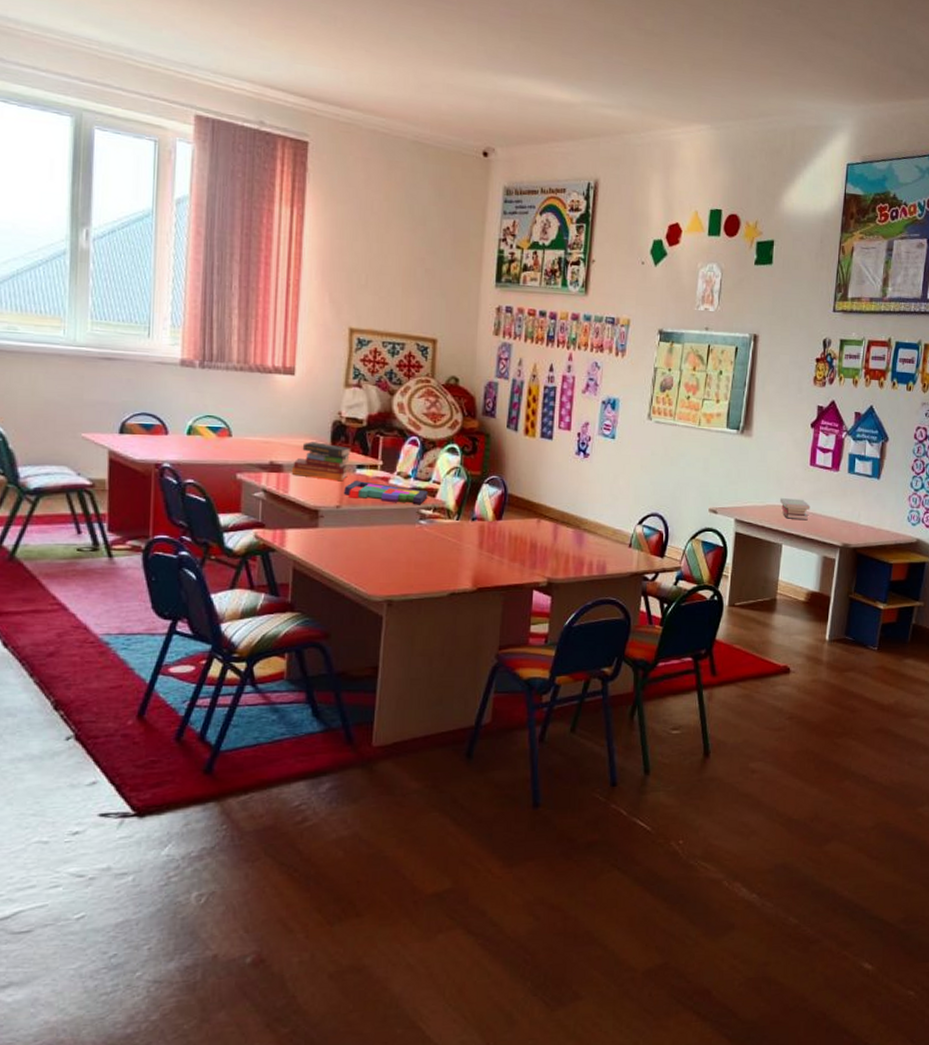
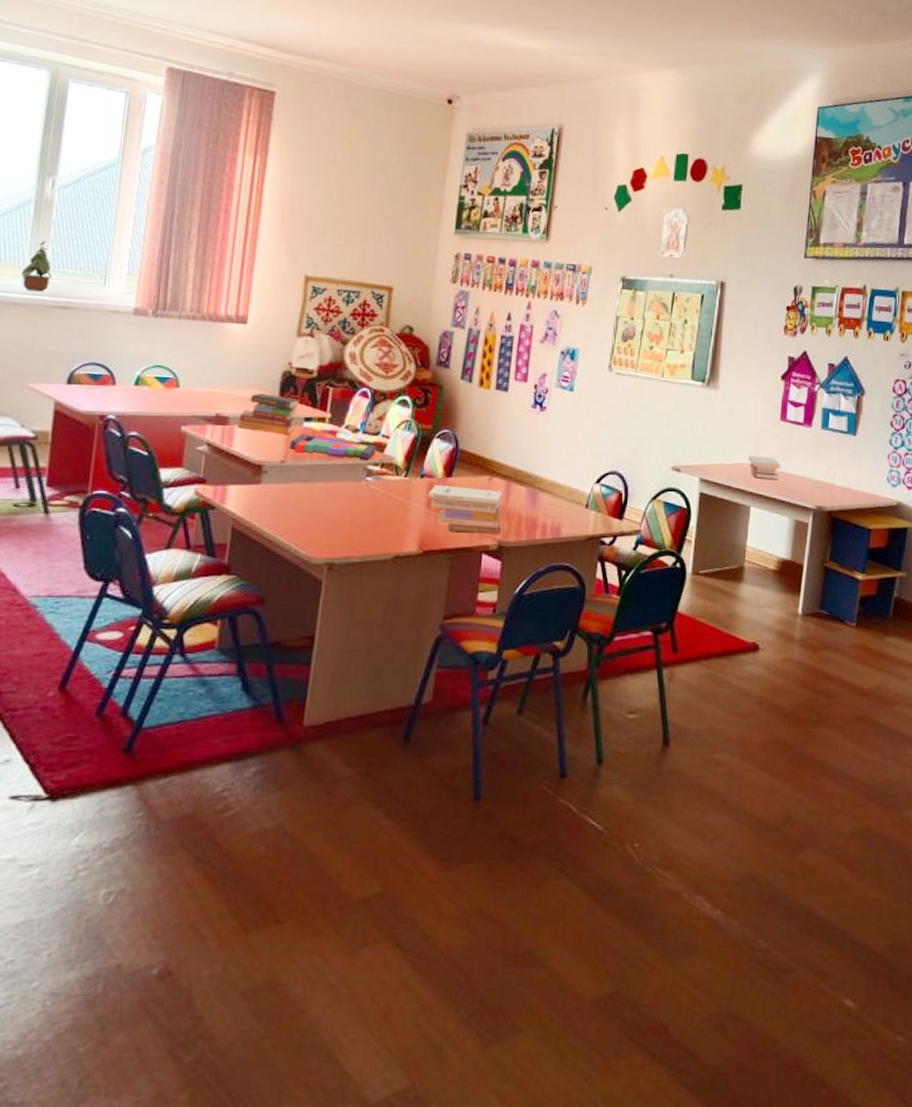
potted plant: none [62,292,96,343] -> present [20,241,53,292]
books: none [480,526,551,573] -> present [428,484,503,535]

